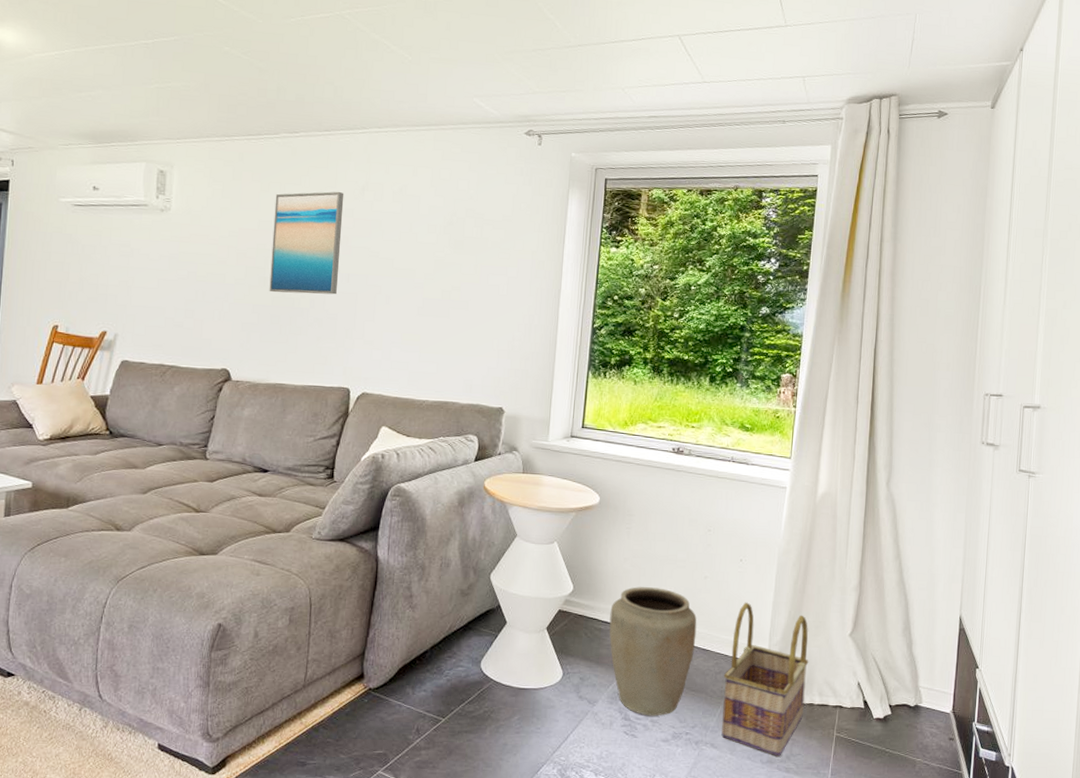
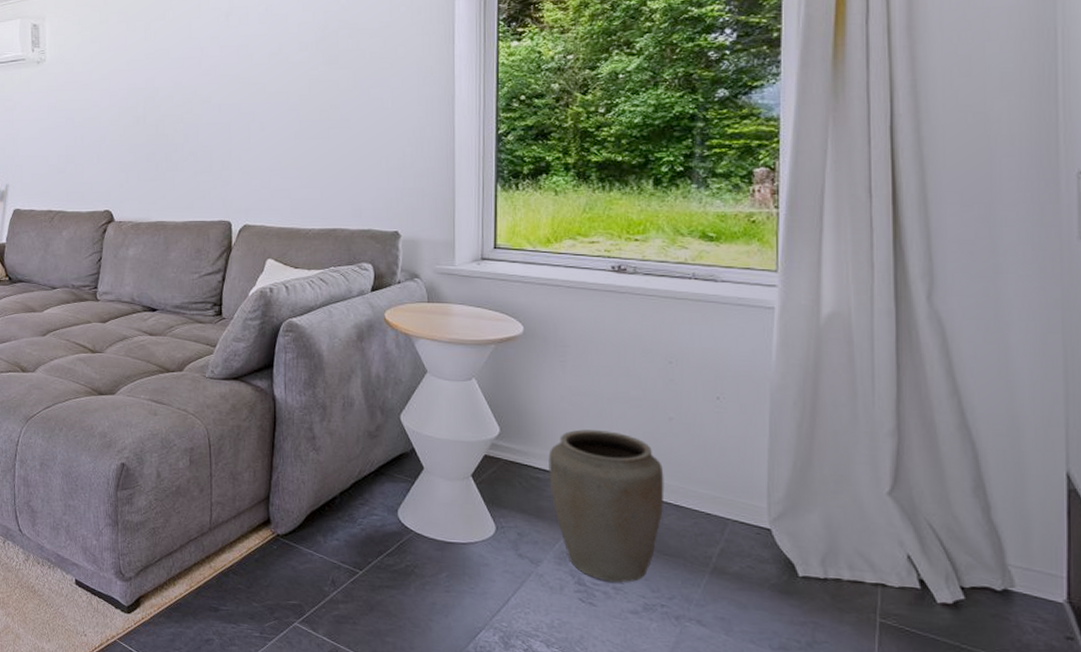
wall art: present [269,191,344,295] -> none [141,20,210,131]
basket: present [721,602,809,757] -> none [706,449,829,643]

